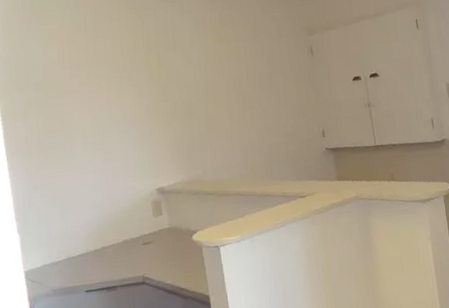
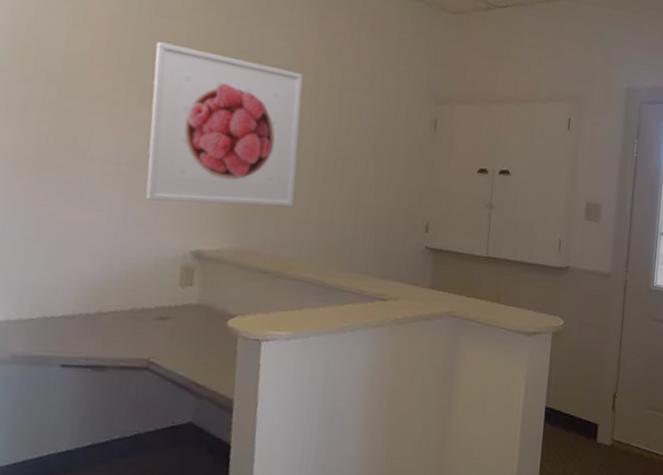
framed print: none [101,38,221,158] -> present [145,42,303,207]

